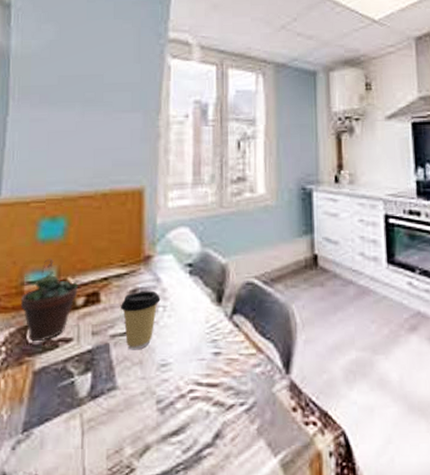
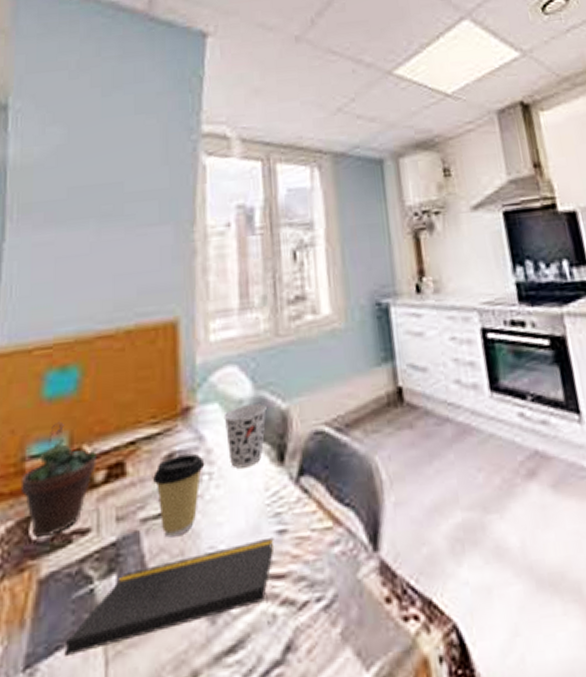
notepad: none [52,356,211,426] -> present [64,536,275,656]
cup: none [176,258,210,305] -> present [223,404,267,469]

